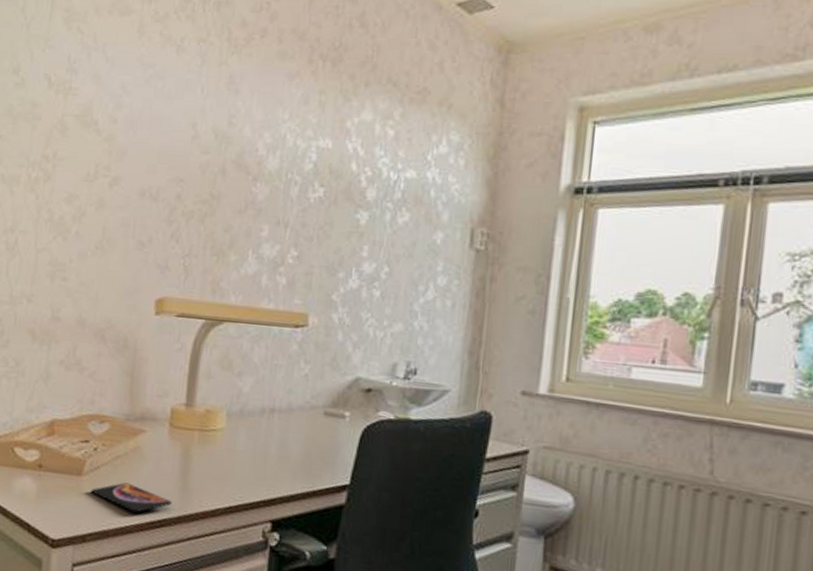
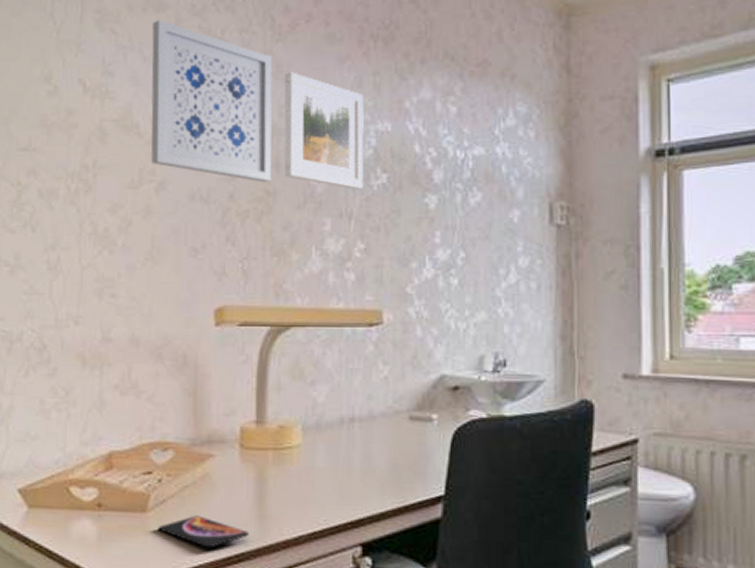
wall art: none [107,23,226,187] -> present [151,20,273,183]
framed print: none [229,84,309,201] -> present [284,72,364,190]

